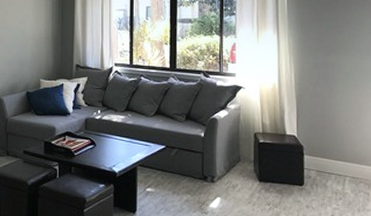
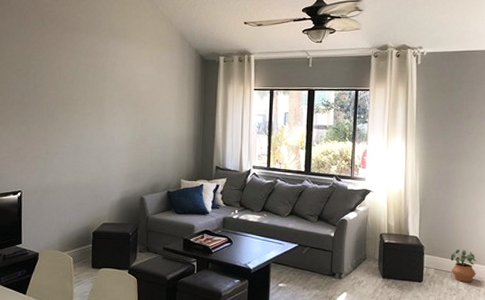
potted plant: none [333,149,363,185] -> present [450,250,476,282]

